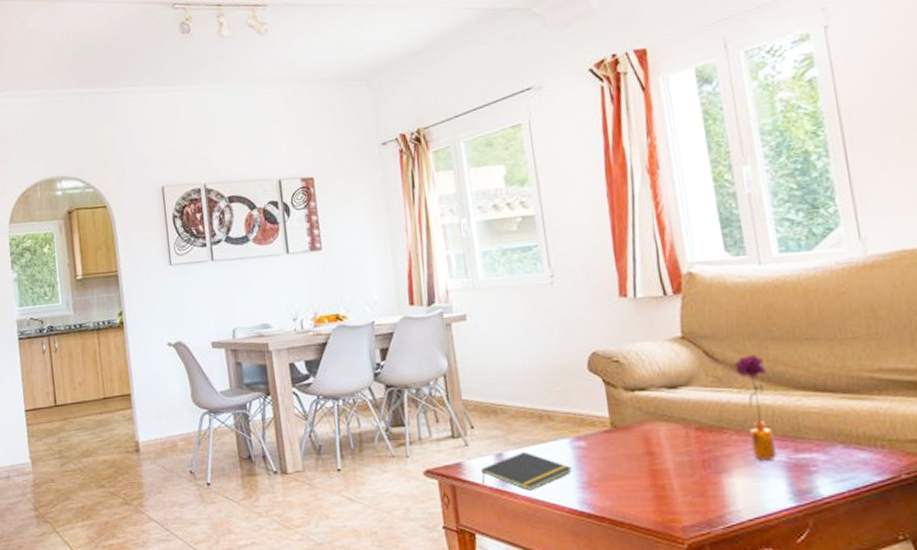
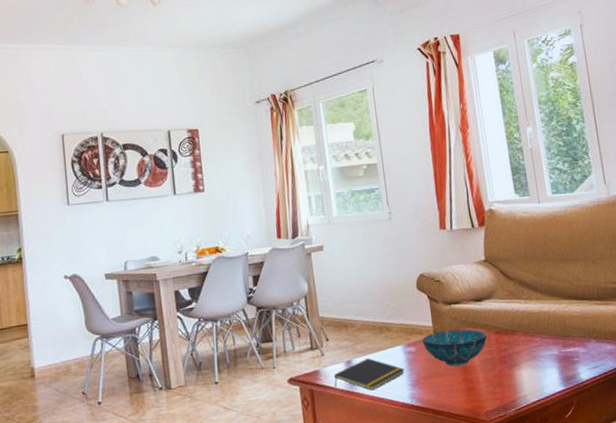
decorative bowl: none [595,422,685,468] -> present [422,329,488,367]
flower: present [732,355,776,461] -> none [520,273,551,355]

